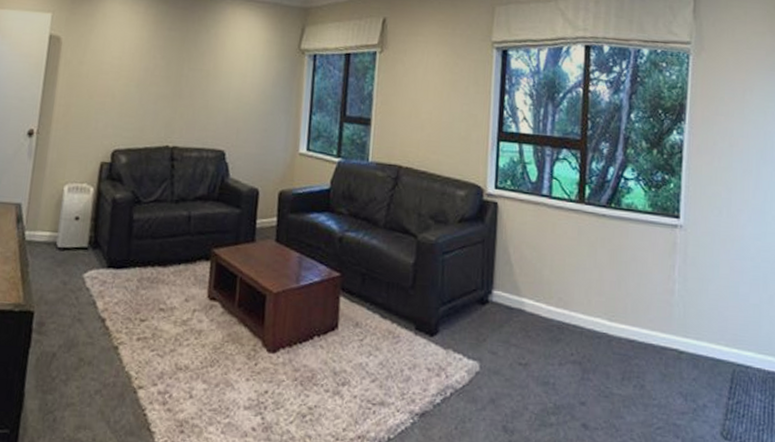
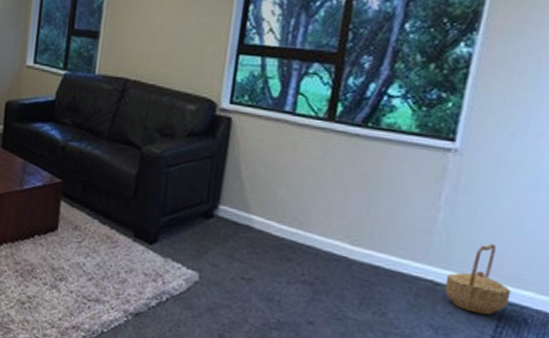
basket: none [687,309,737,378] -> present [444,243,512,315]

